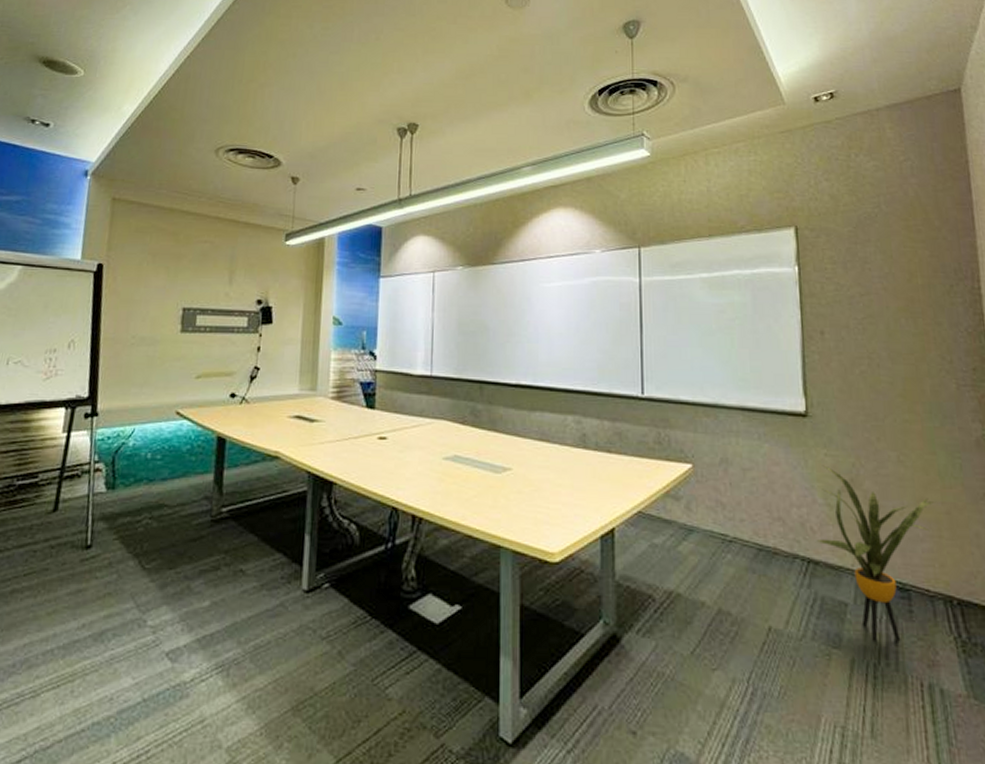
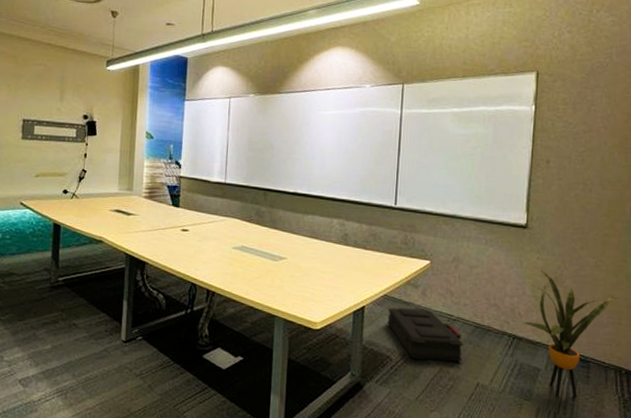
briefcase: none [644,527,746,599] -> present [387,307,463,362]

